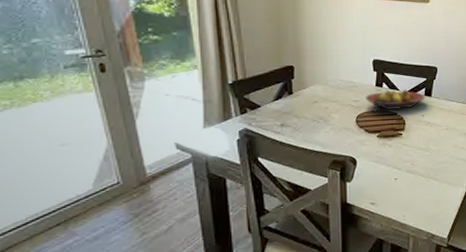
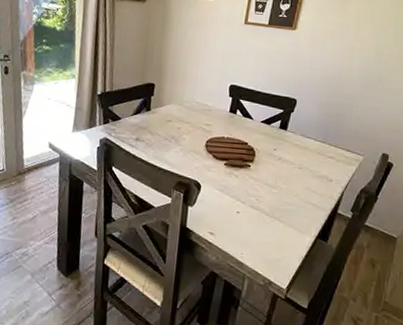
fruit bowl: present [366,89,425,110] -> none [218,118,280,140]

